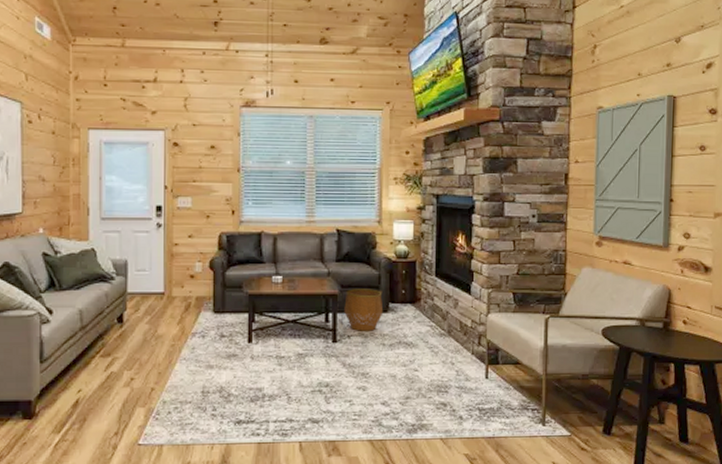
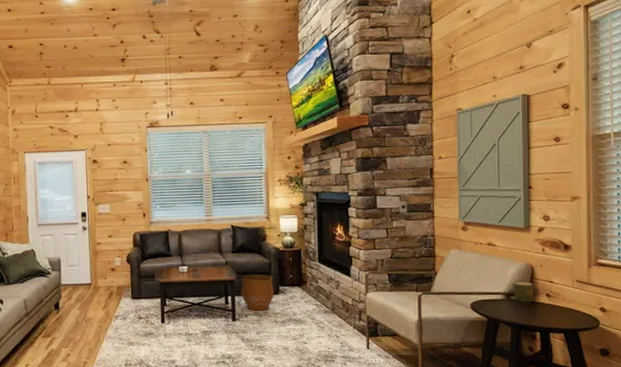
mug: none [648,305,675,329] -> present [513,281,539,302]

